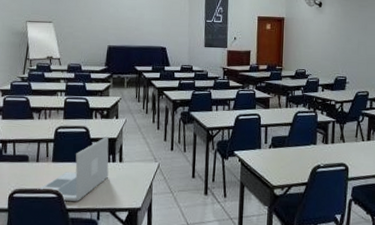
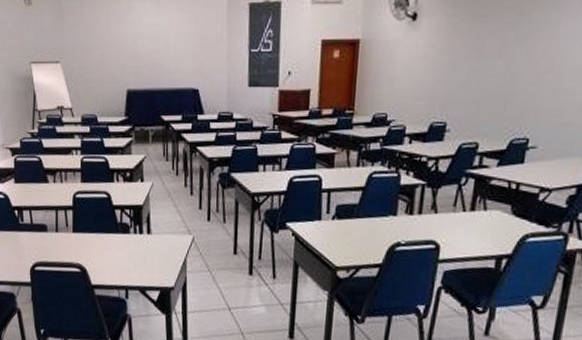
laptop: present [37,136,109,201] -> none [59,203,136,277]

